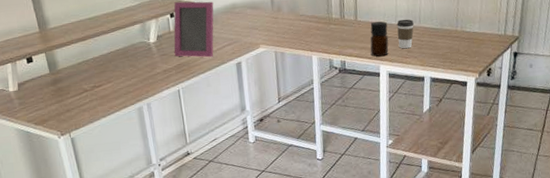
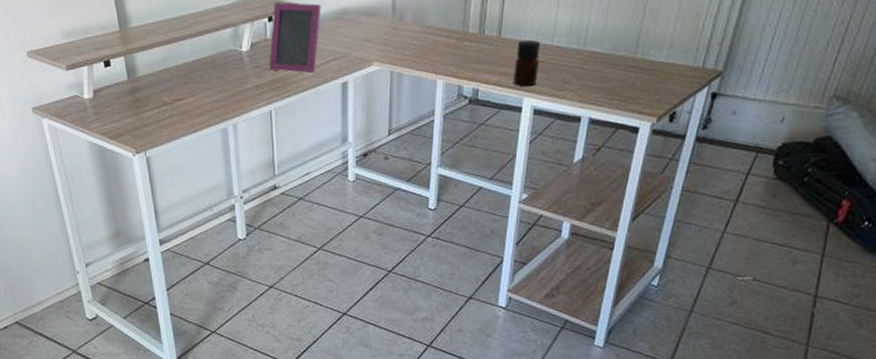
coffee cup: present [396,19,414,49] -> none [551,39,576,79]

